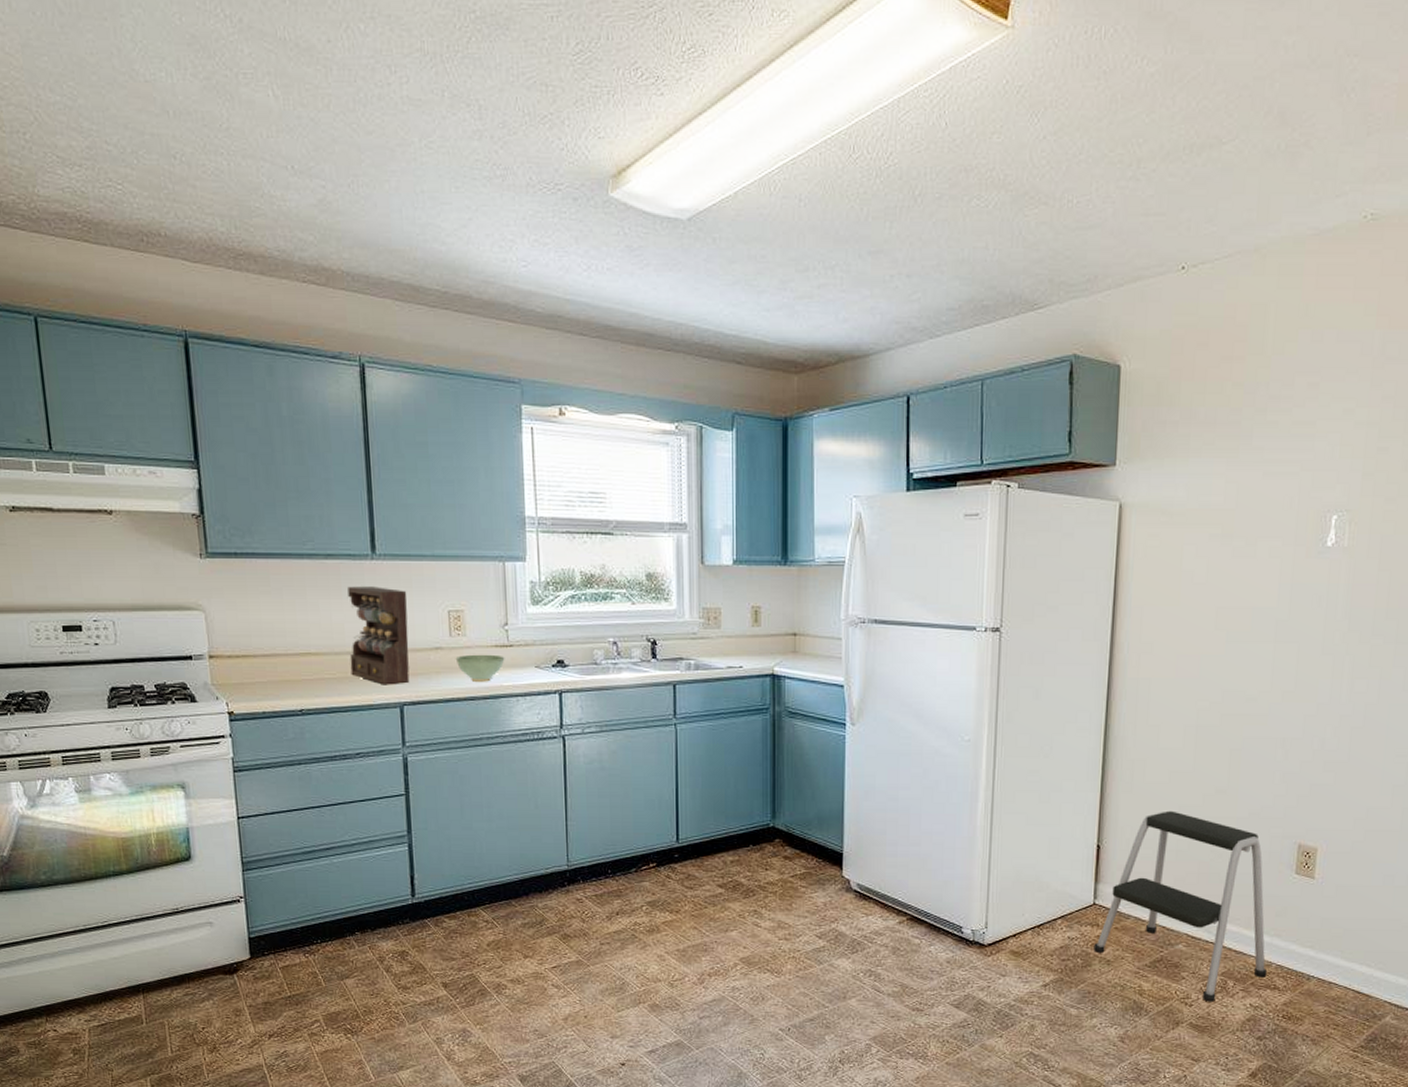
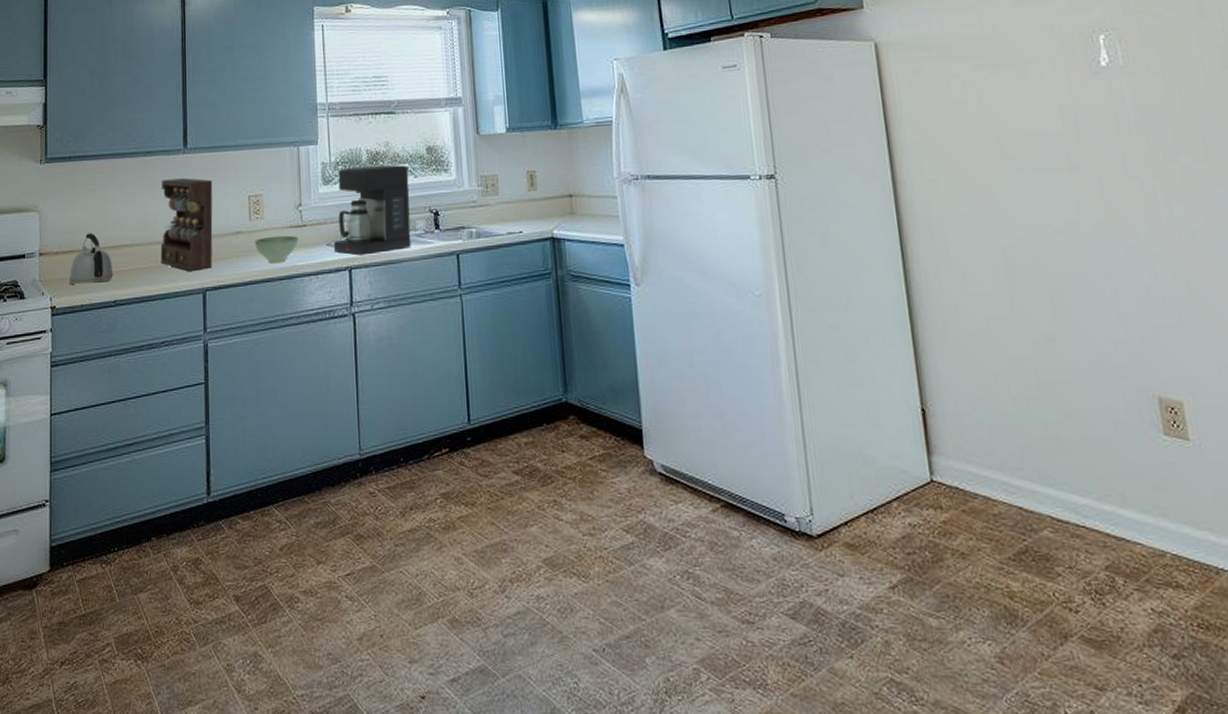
kettle: none [246,638,298,691] -> present [69,233,113,285]
coffee maker: none [543,588,626,680] -> present [334,164,411,256]
step stool: present [1093,810,1268,1002] -> none [941,364,1163,607]

